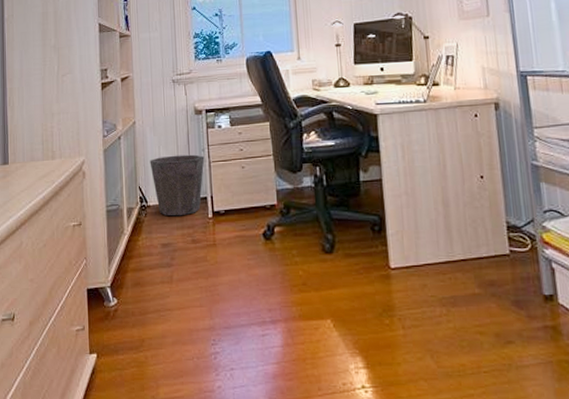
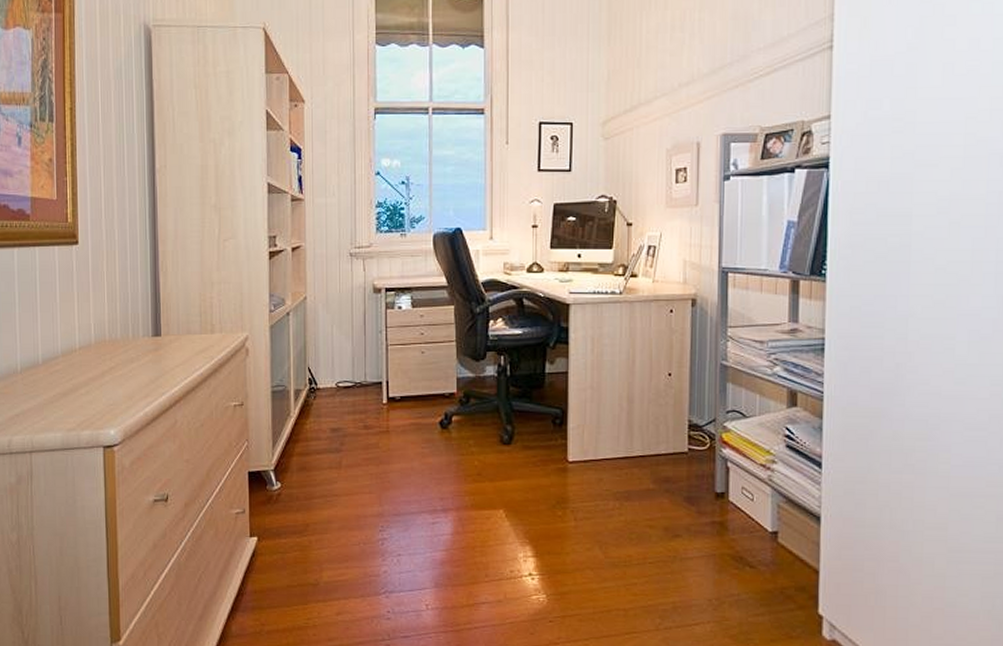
waste bin: present [150,154,205,216] -> none [321,336,382,401]

